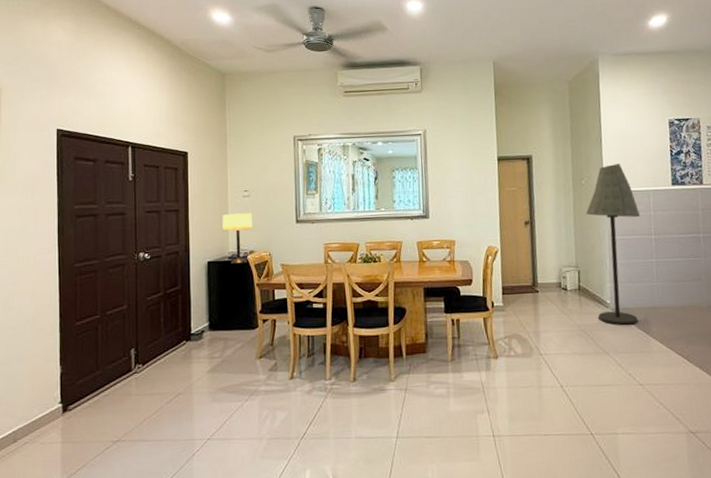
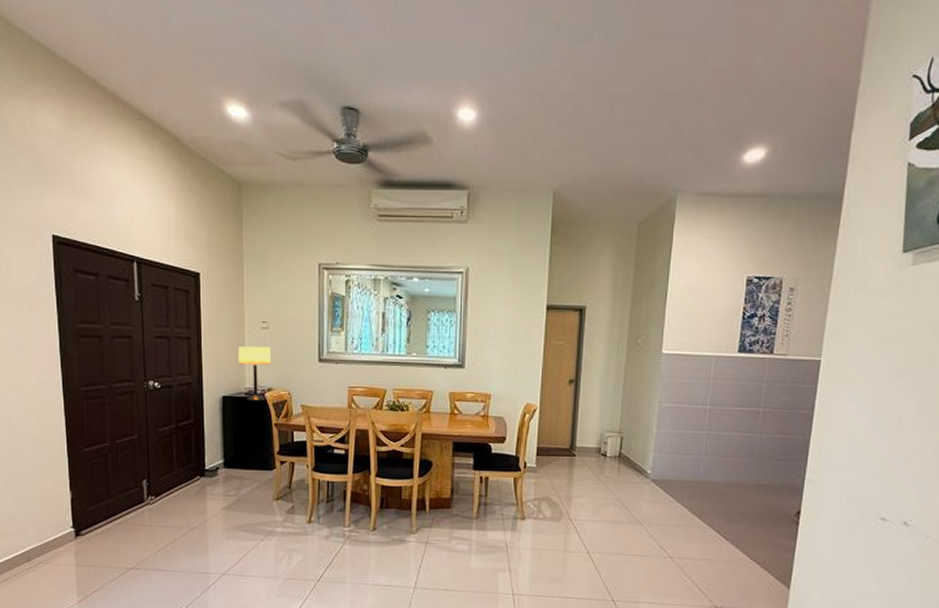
floor lamp: present [586,164,640,325] -> none [636,323,697,497]

